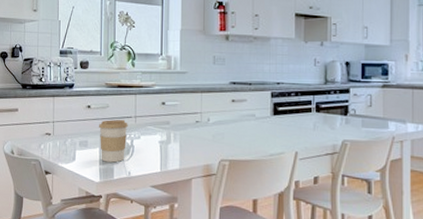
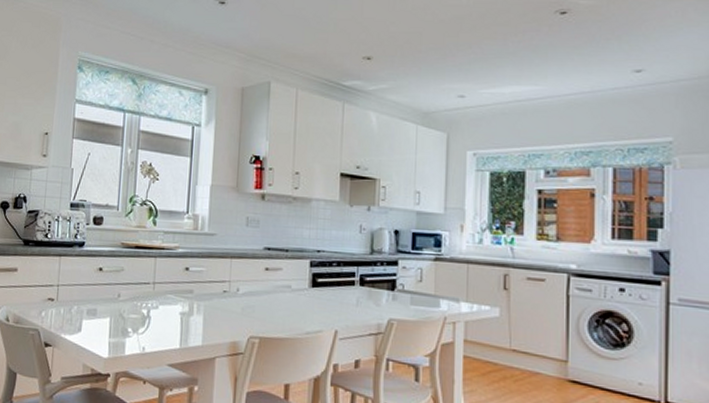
coffee cup: present [98,119,128,163] -> none [110,285,145,336]

